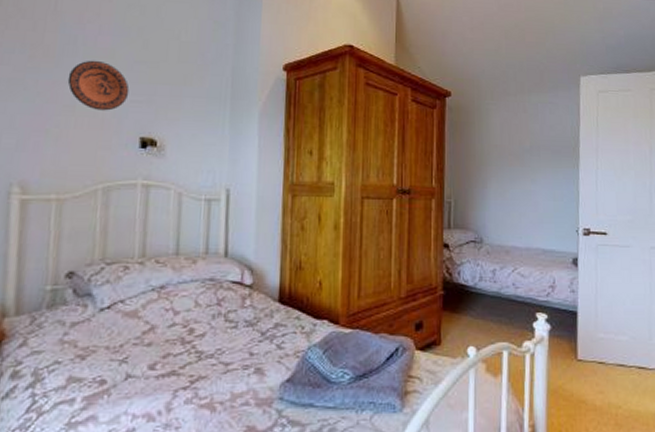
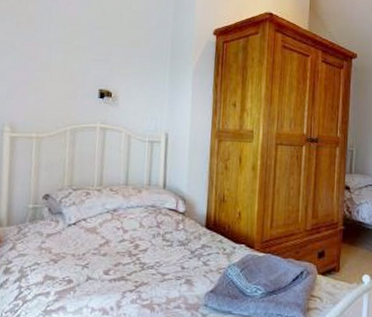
decorative plate: present [67,60,130,111] -> none [44,26,91,68]

